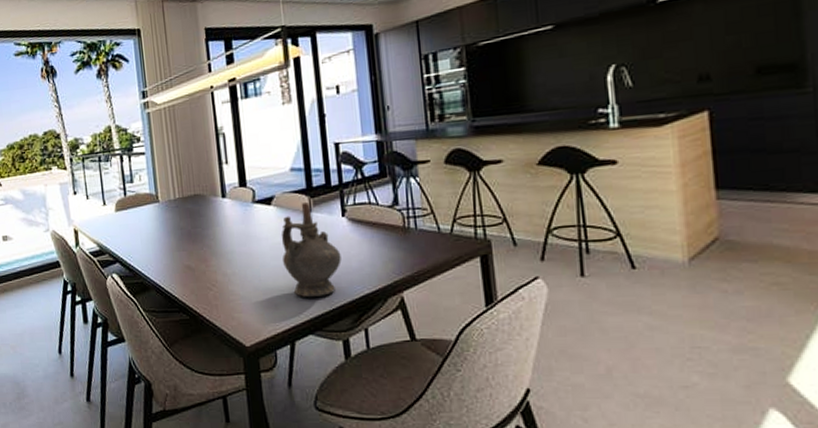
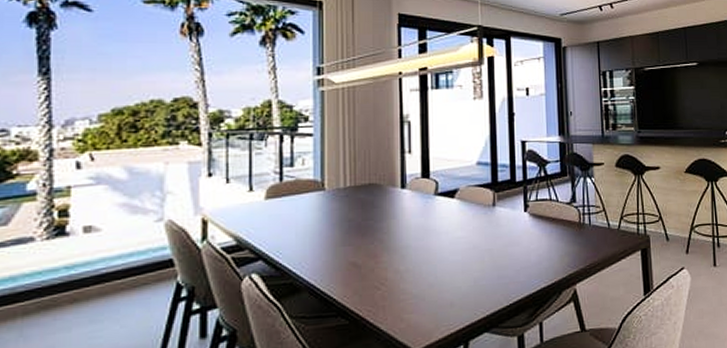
ceremonial vessel: present [281,202,341,297] -> none [462,197,521,293]

